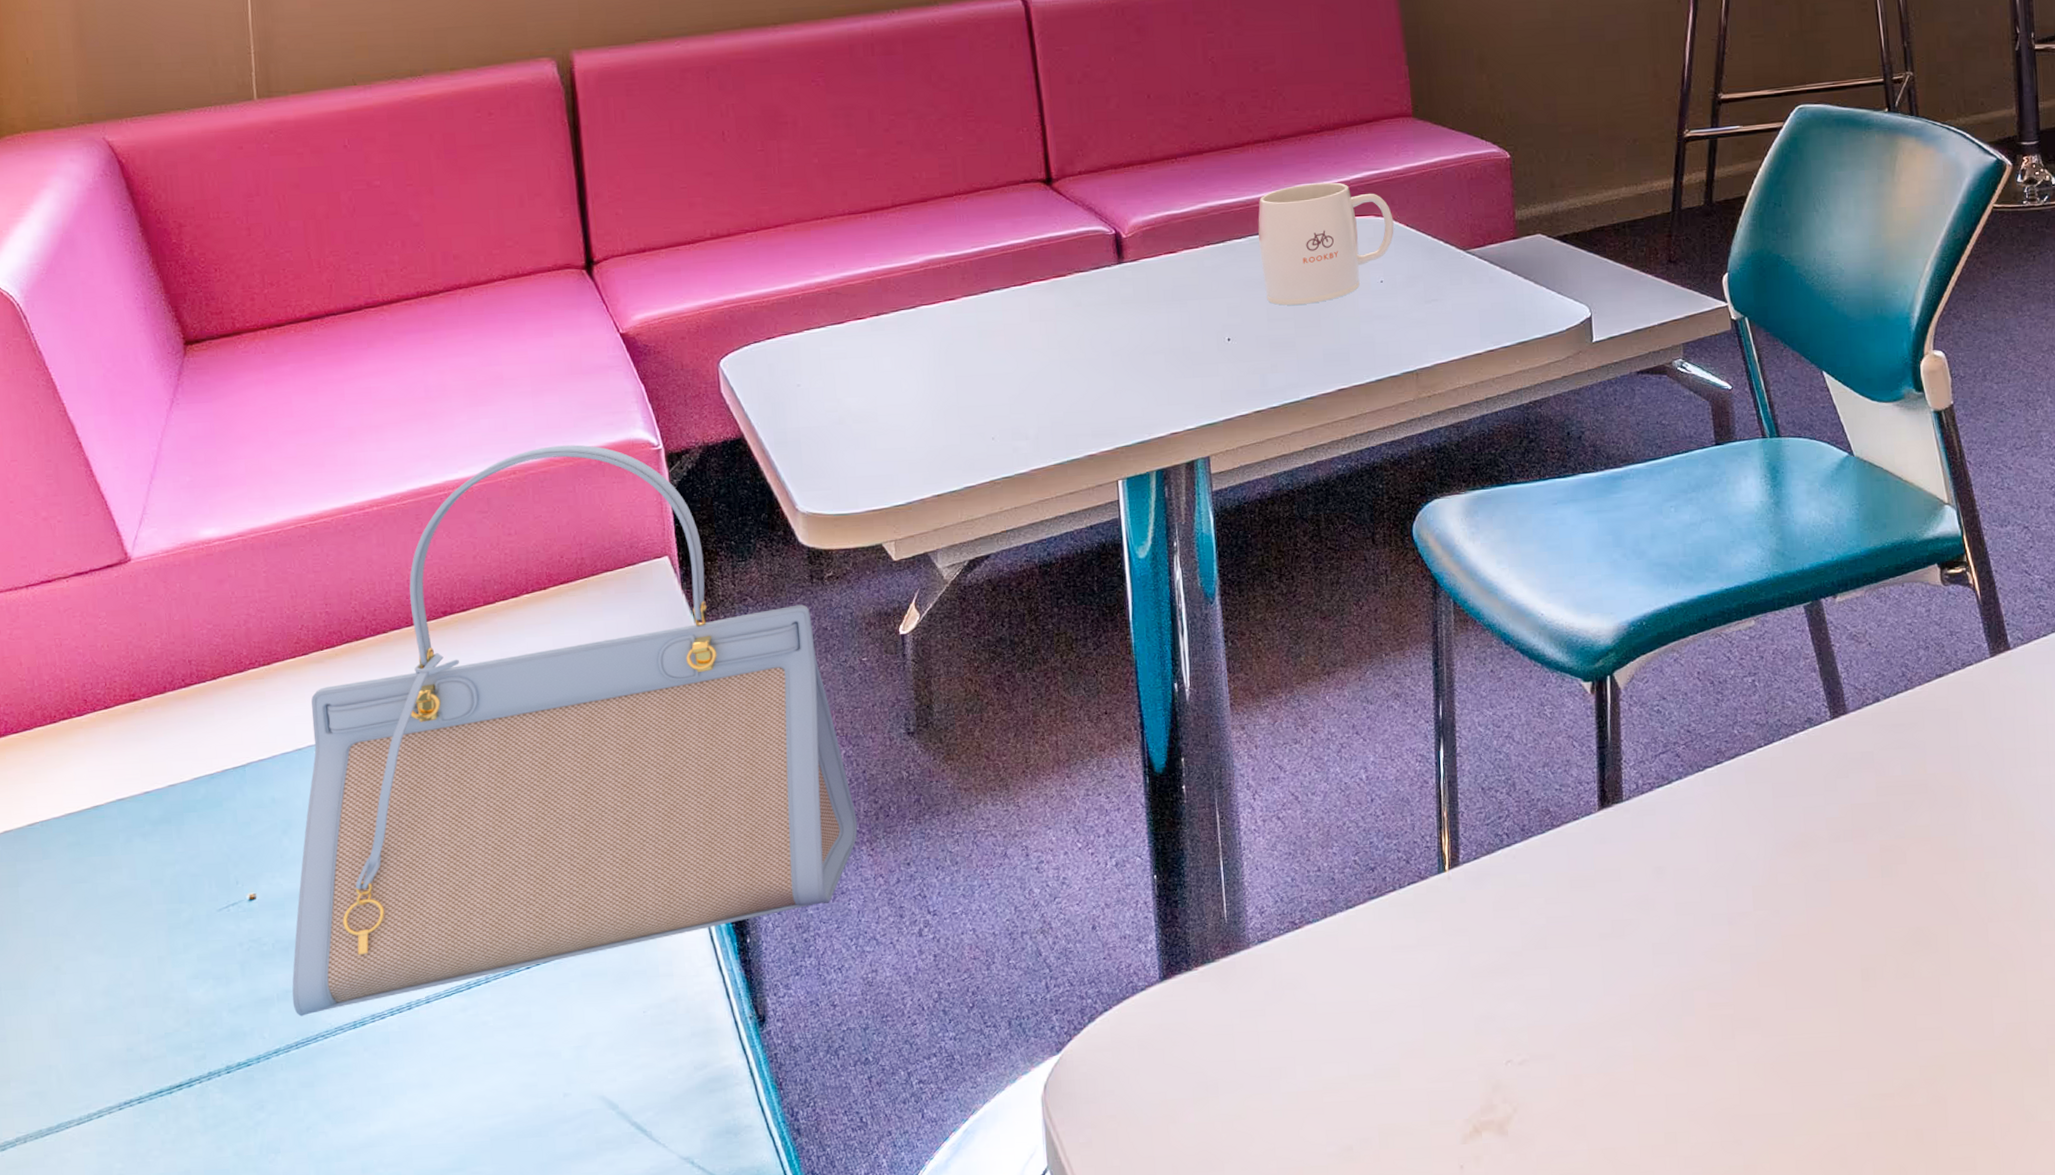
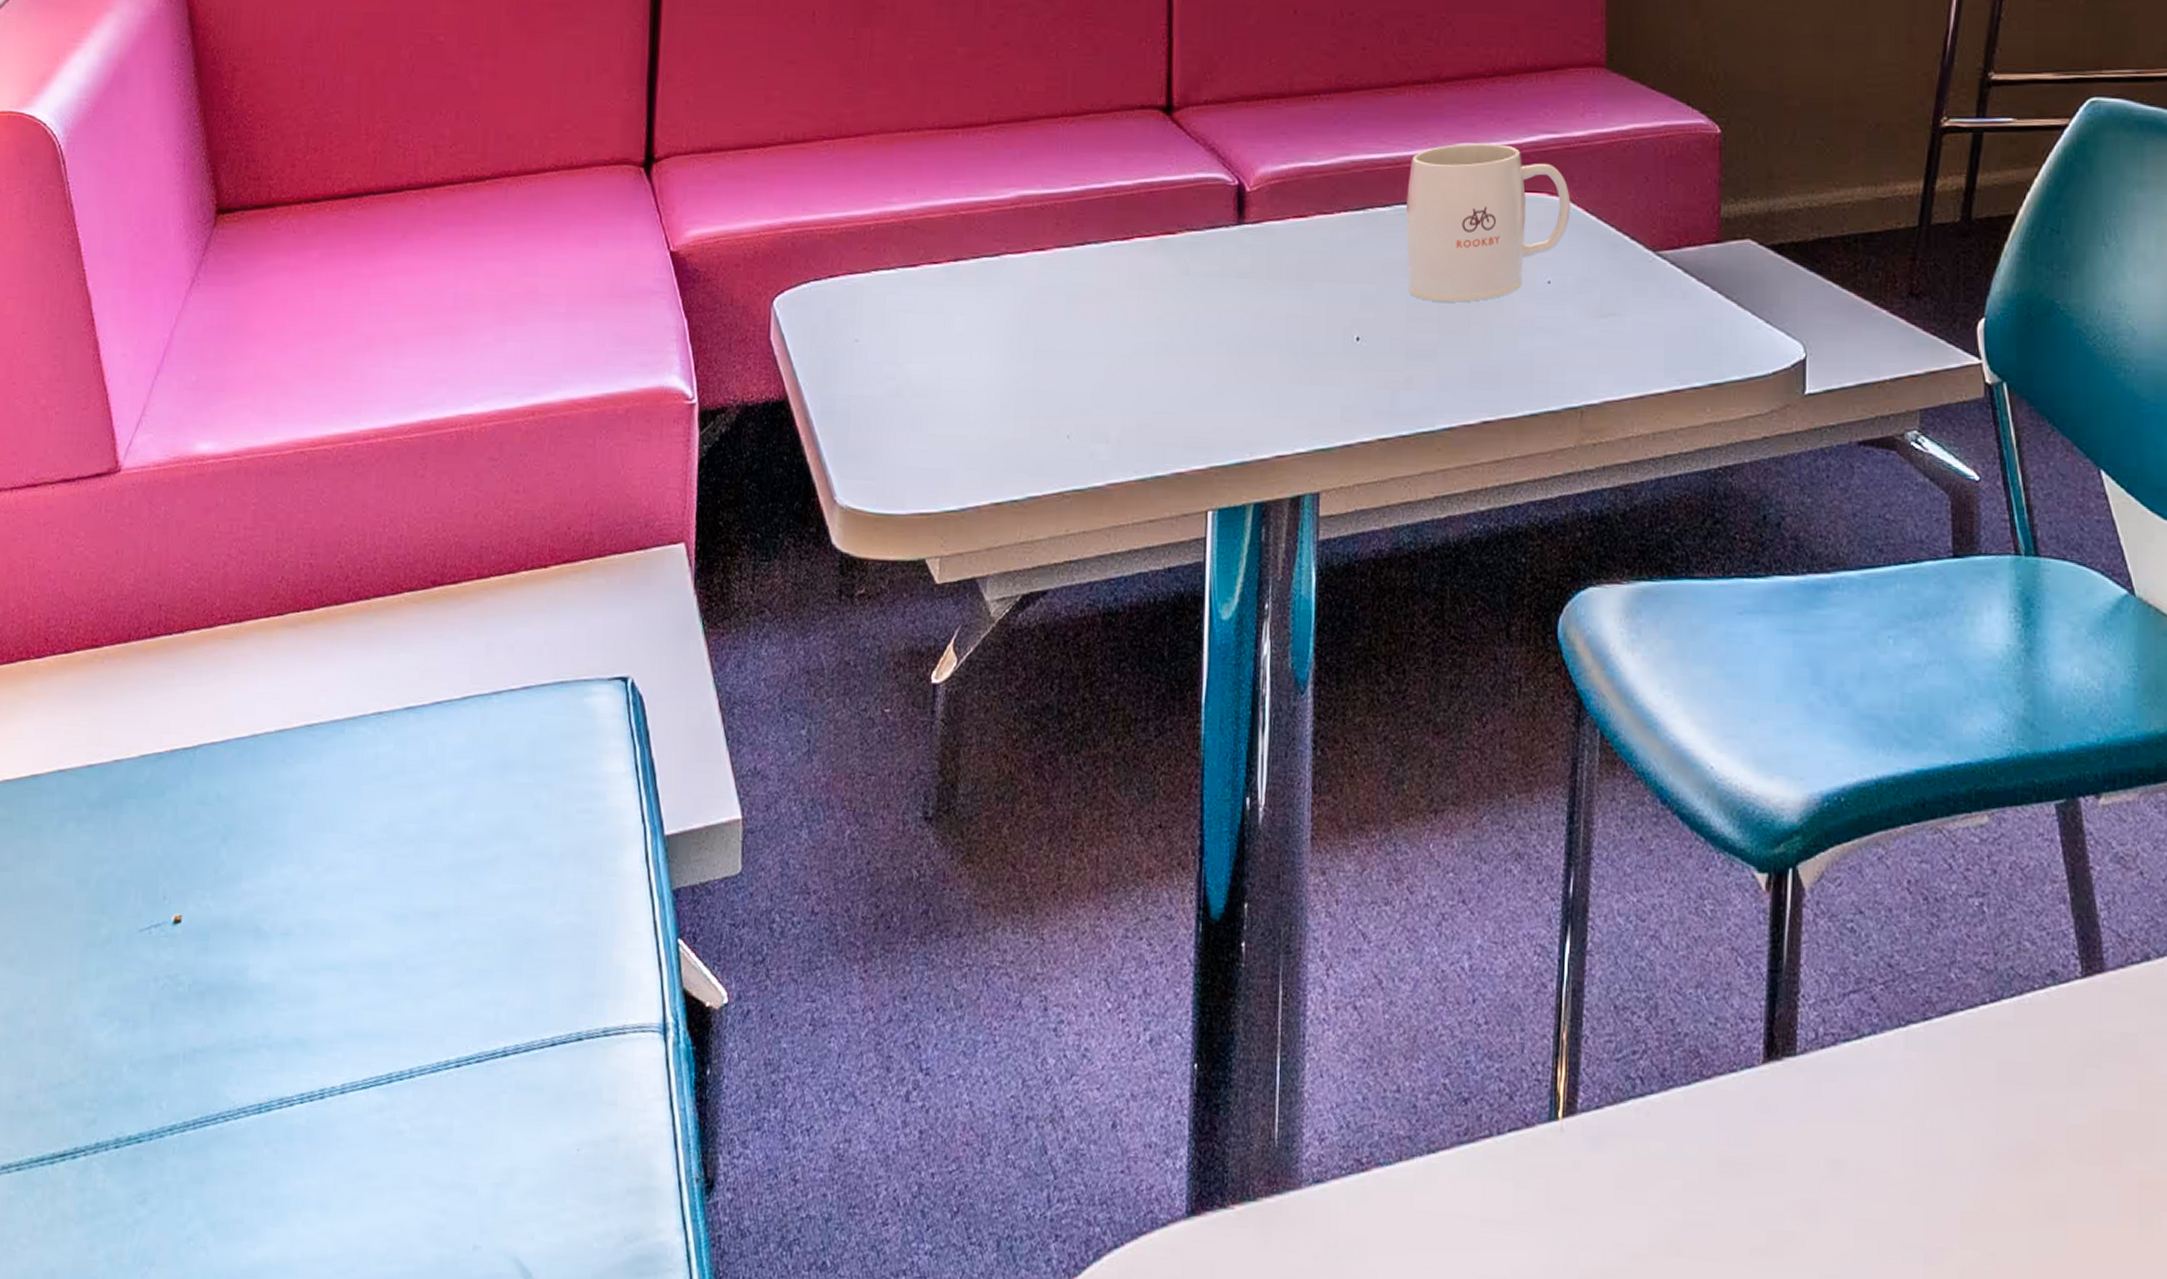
handbag: present [292,444,858,1017] -> none [198,385,853,1087]

